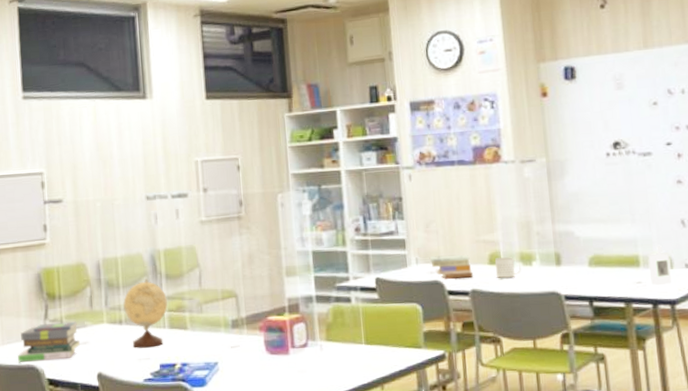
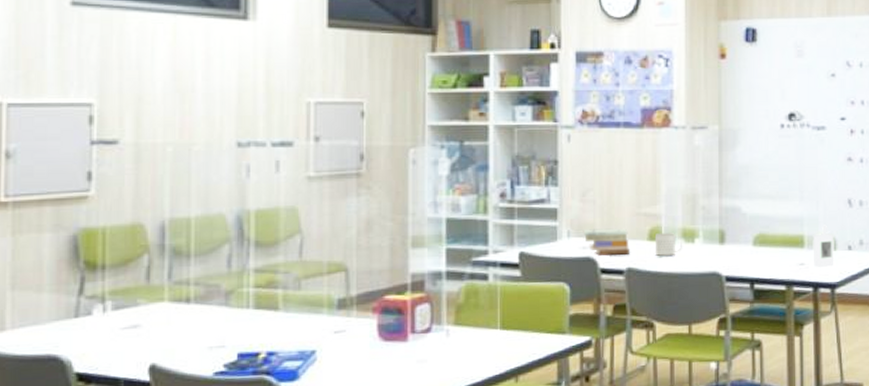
books: present [18,321,81,362] -> none [34,298,129,351]
globe: present [123,278,168,348] -> none [194,245,254,334]

